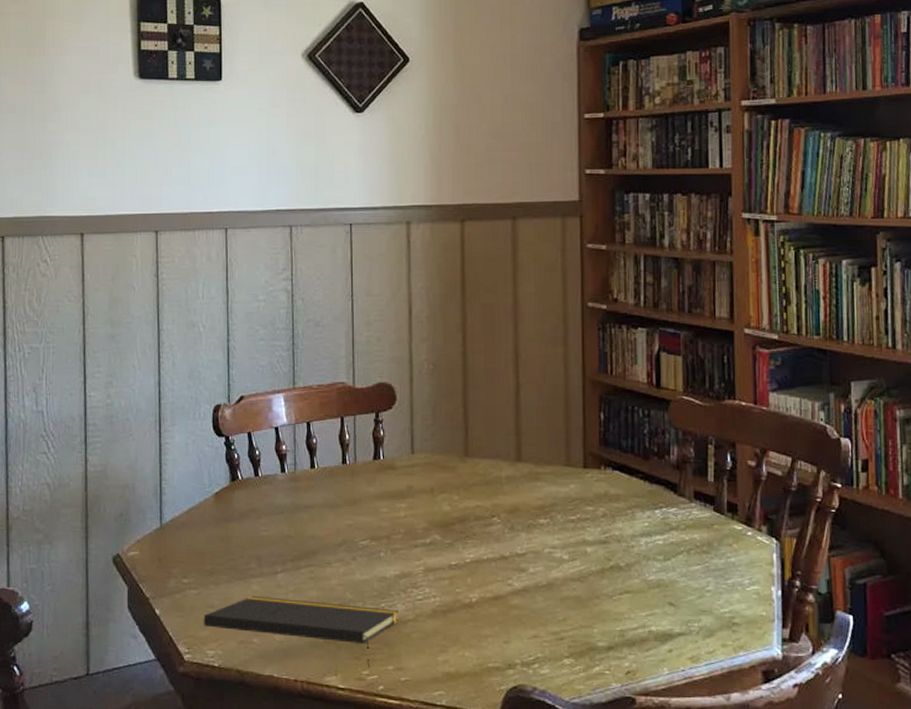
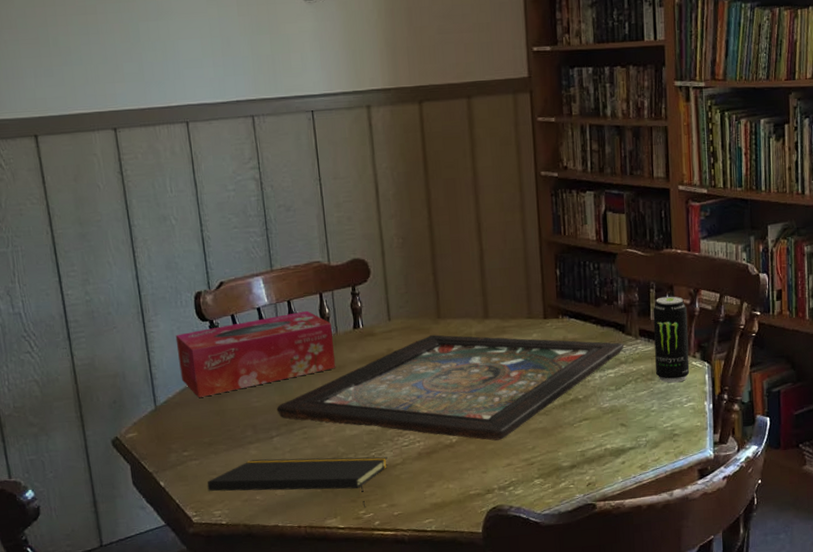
tissue box: none [189,434,351,520] -> present [175,310,336,398]
board game: none [284,475,676,606] -> present [276,334,624,441]
beverage can: none [711,455,754,560] -> present [653,296,690,383]

